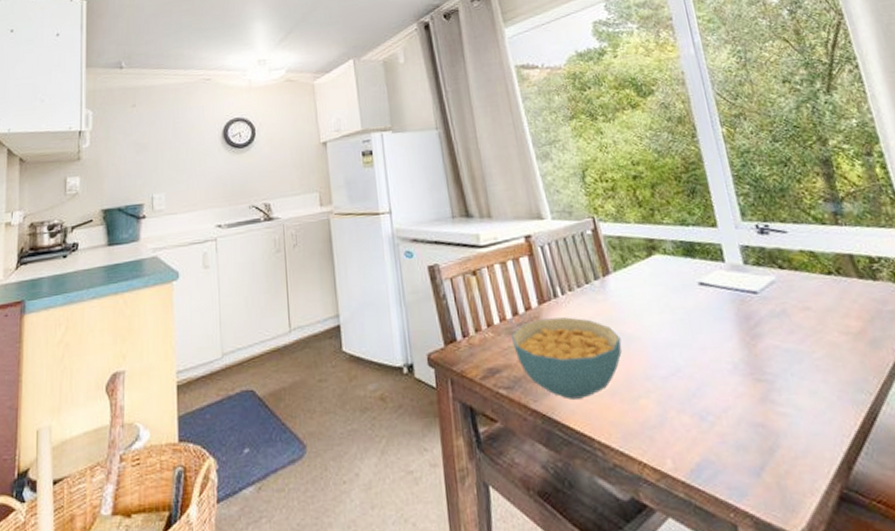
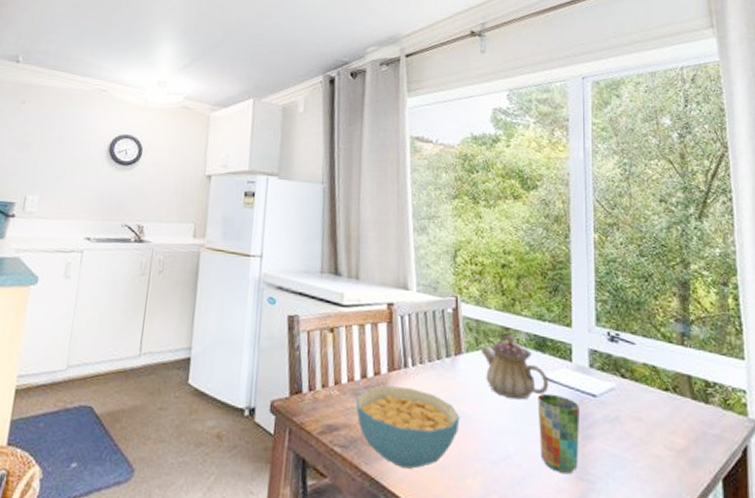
teapot: none [628,246,706,311] -> present [481,335,549,400]
cup: none [696,298,753,377] -> present [537,393,581,473]

